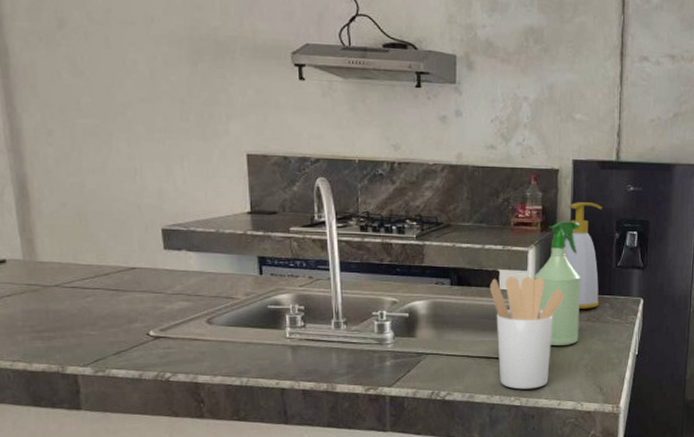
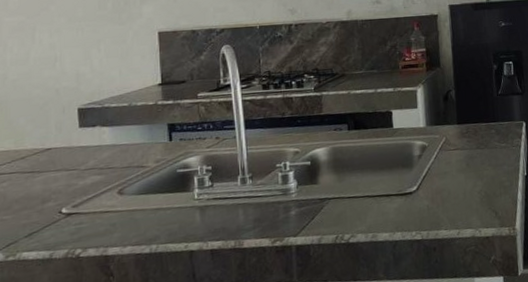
utensil holder: present [490,276,565,390] -> none [384,113,454,223]
spray bottle: present [535,222,581,345] -> none [424,59,471,176]
soap bottle: present [564,202,602,309] -> none [448,40,486,138]

